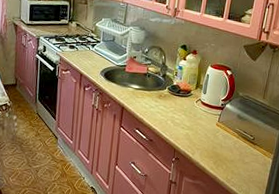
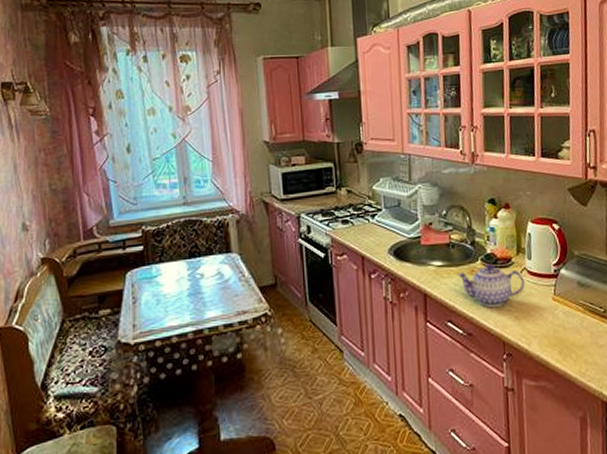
teapot: none [148,92,198,125] -> present [456,264,525,308]

